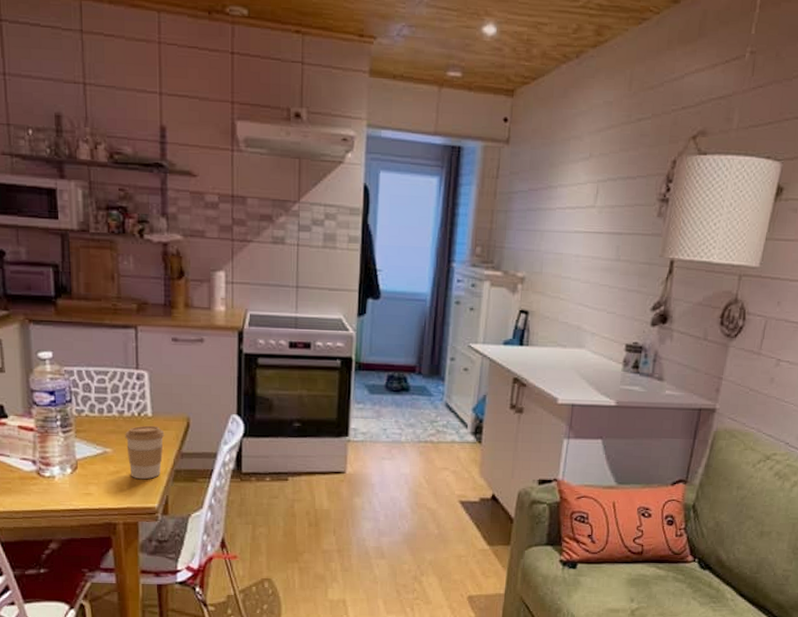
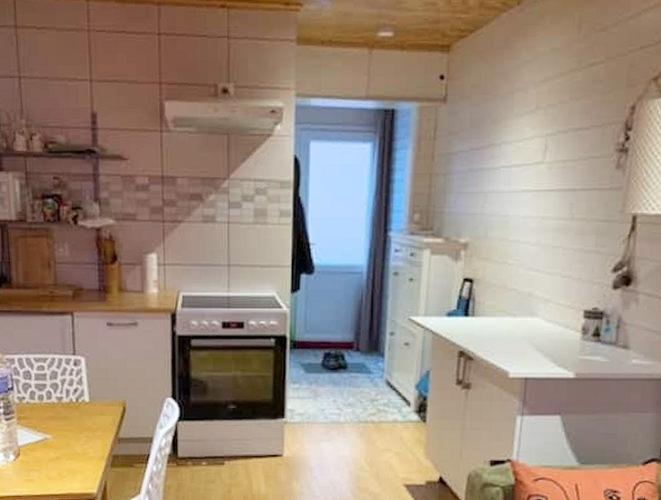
coffee cup: present [125,425,165,480] -> none [64,411,102,466]

